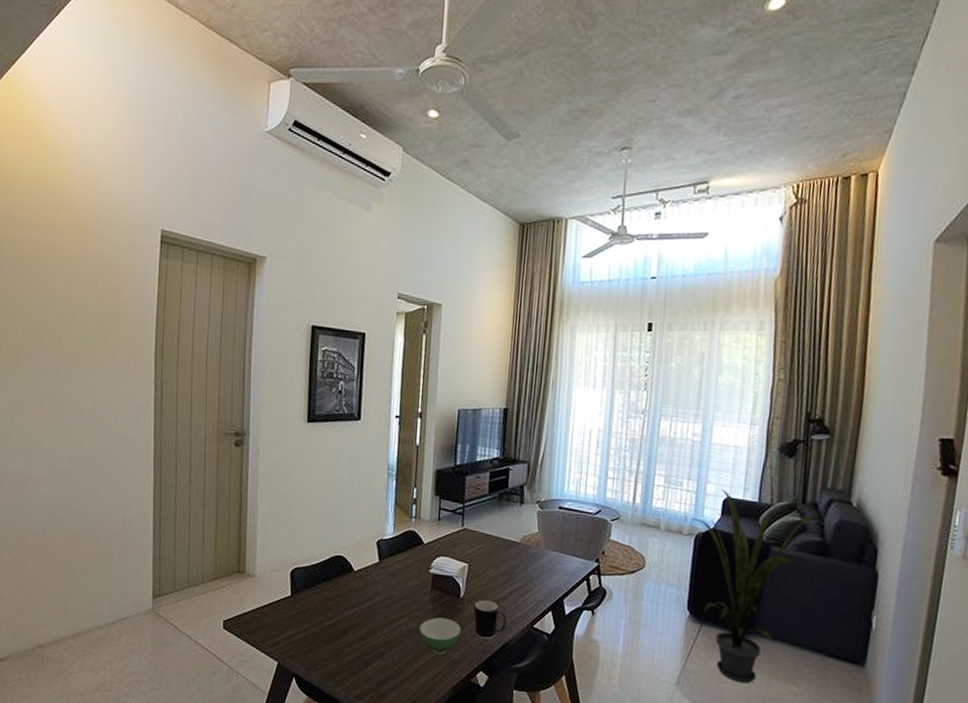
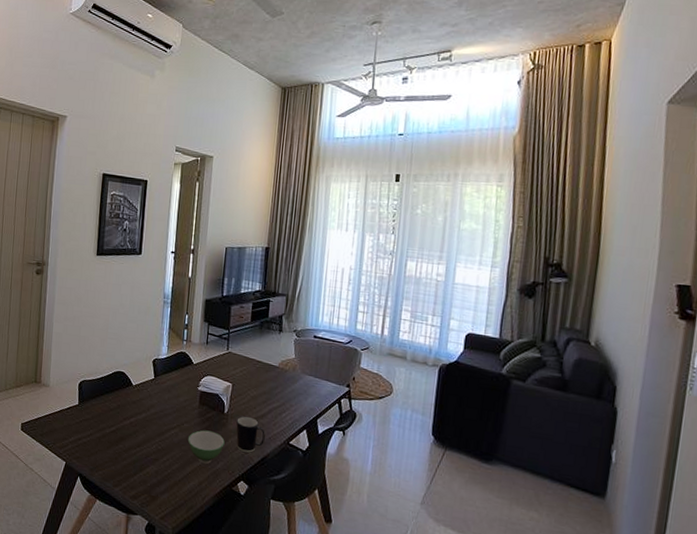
house plant: present [692,489,813,683] -> none [436,325,552,507]

